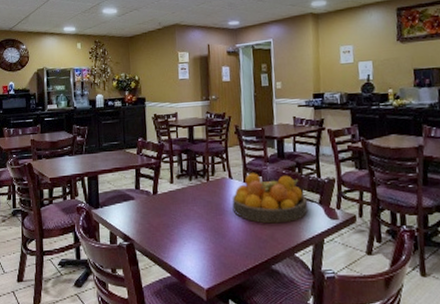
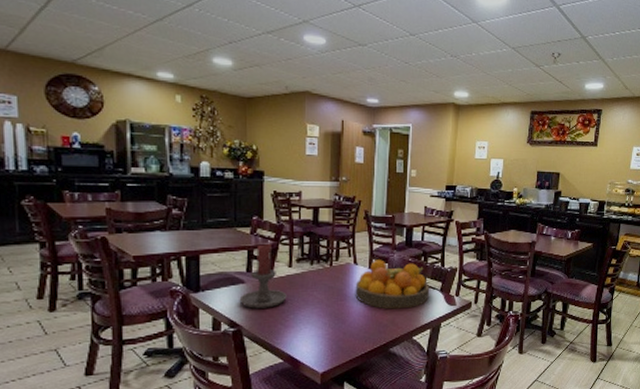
candle holder: none [130,163,171,223] -> present [239,244,287,309]

